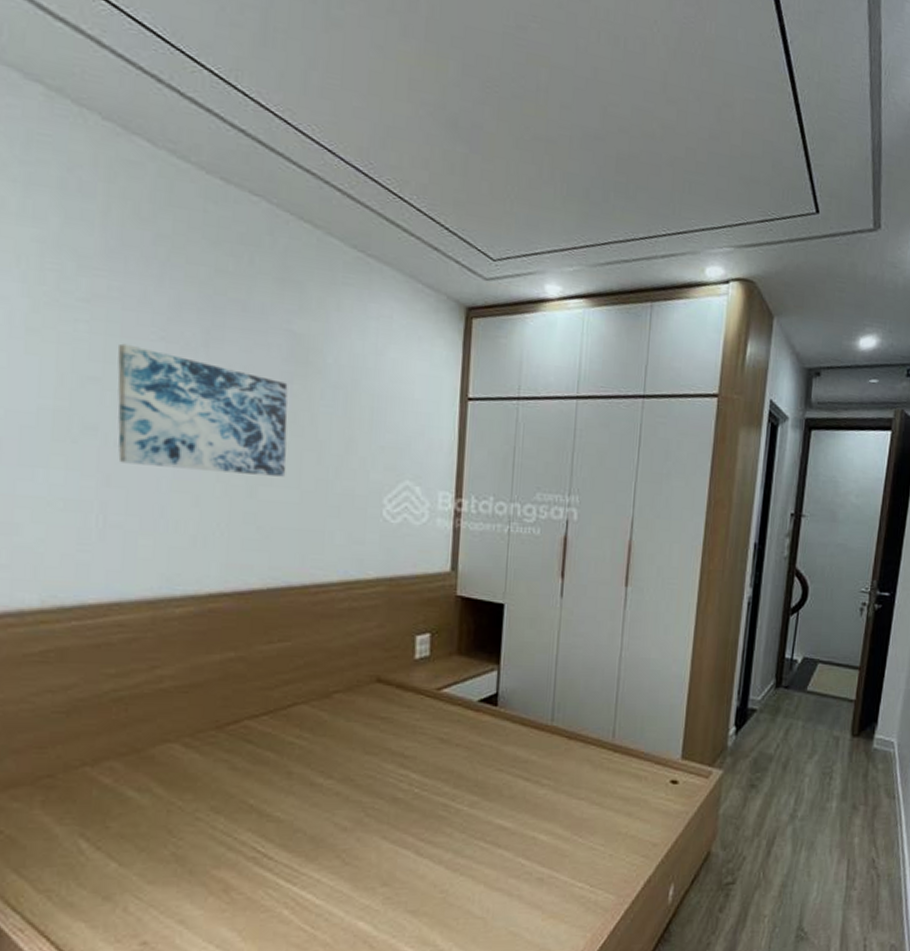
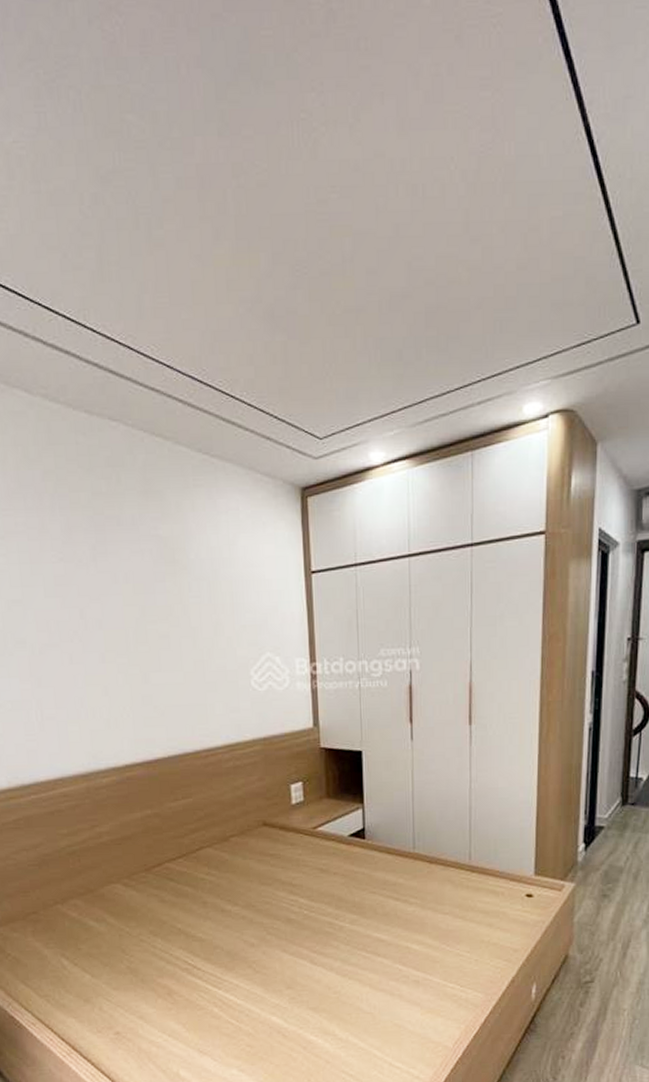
wall art: present [117,343,288,477] -> none [29,568,170,667]

